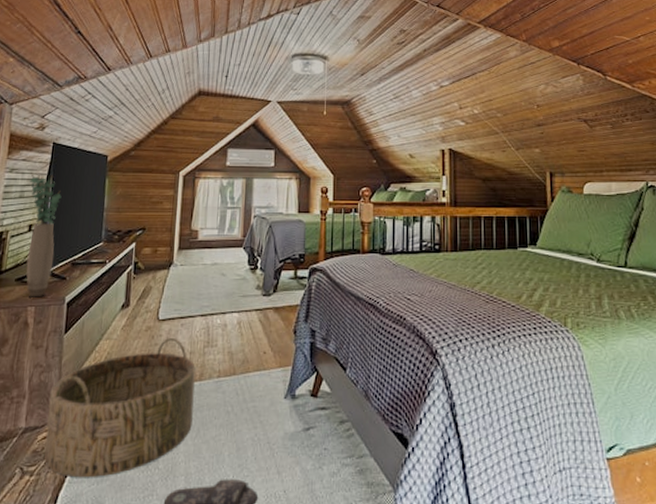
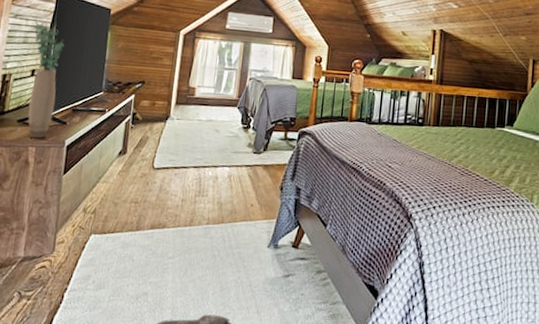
basket: present [44,337,196,478] -> none [40,185,186,306]

